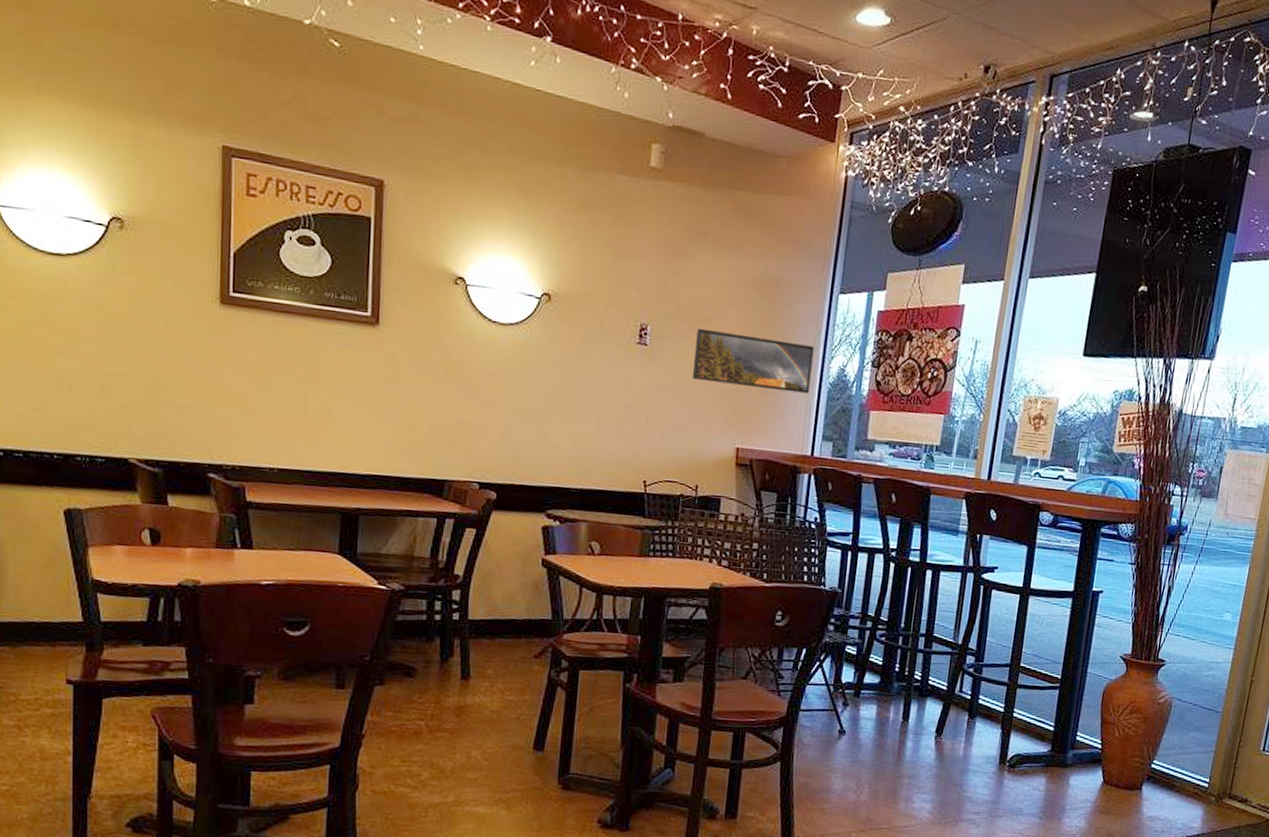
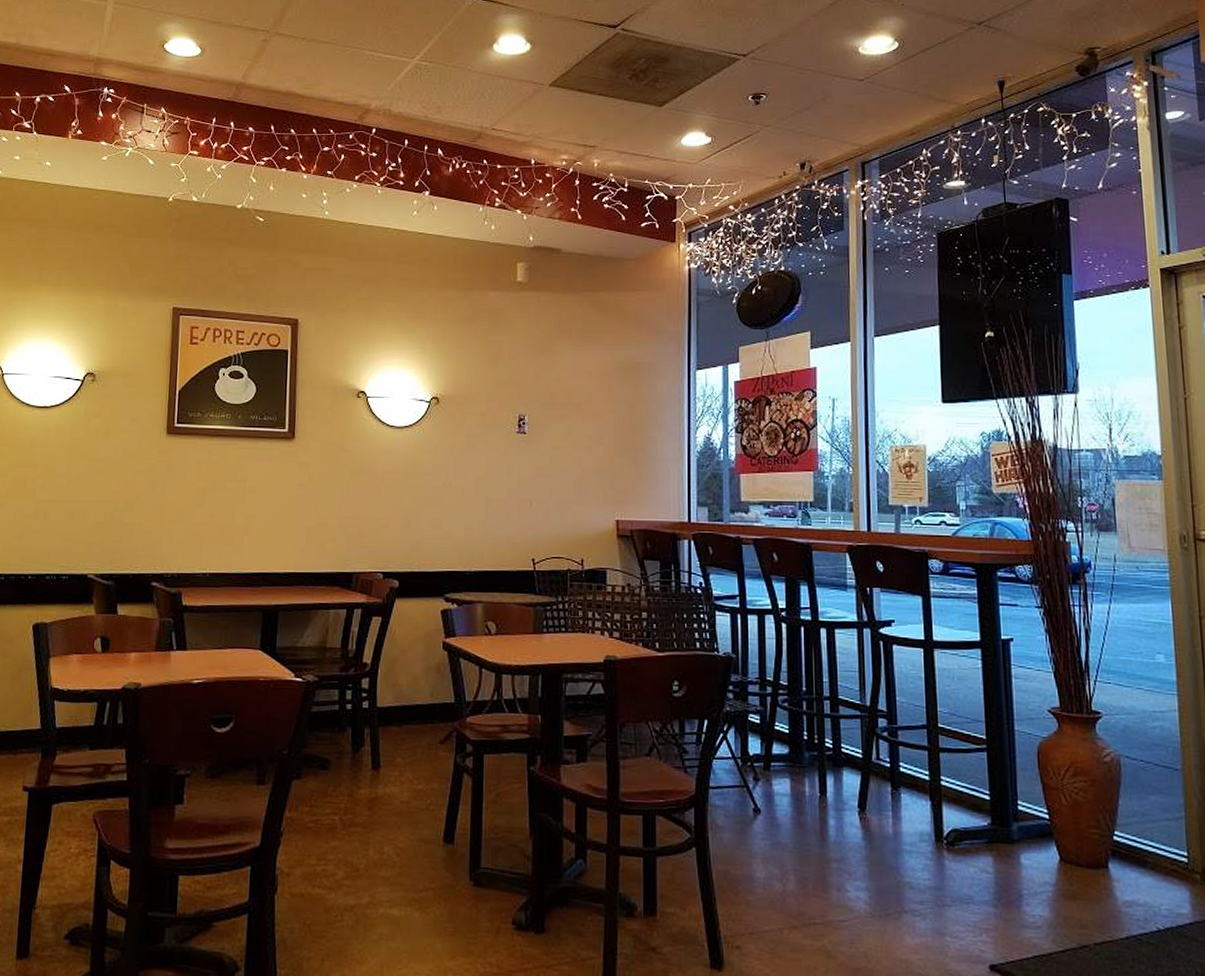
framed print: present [692,328,814,394] -> none [569,414,679,464]

